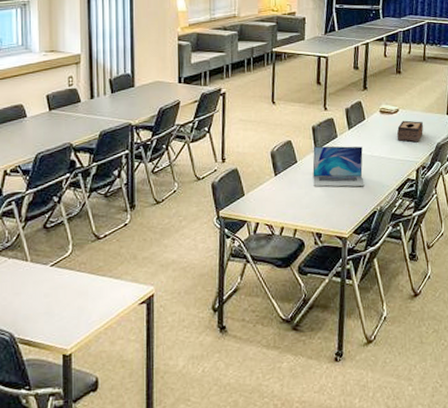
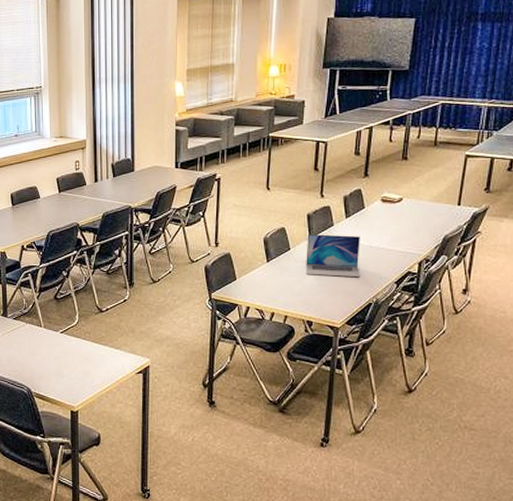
tissue box: present [396,120,423,143] -> none [398,210,429,234]

